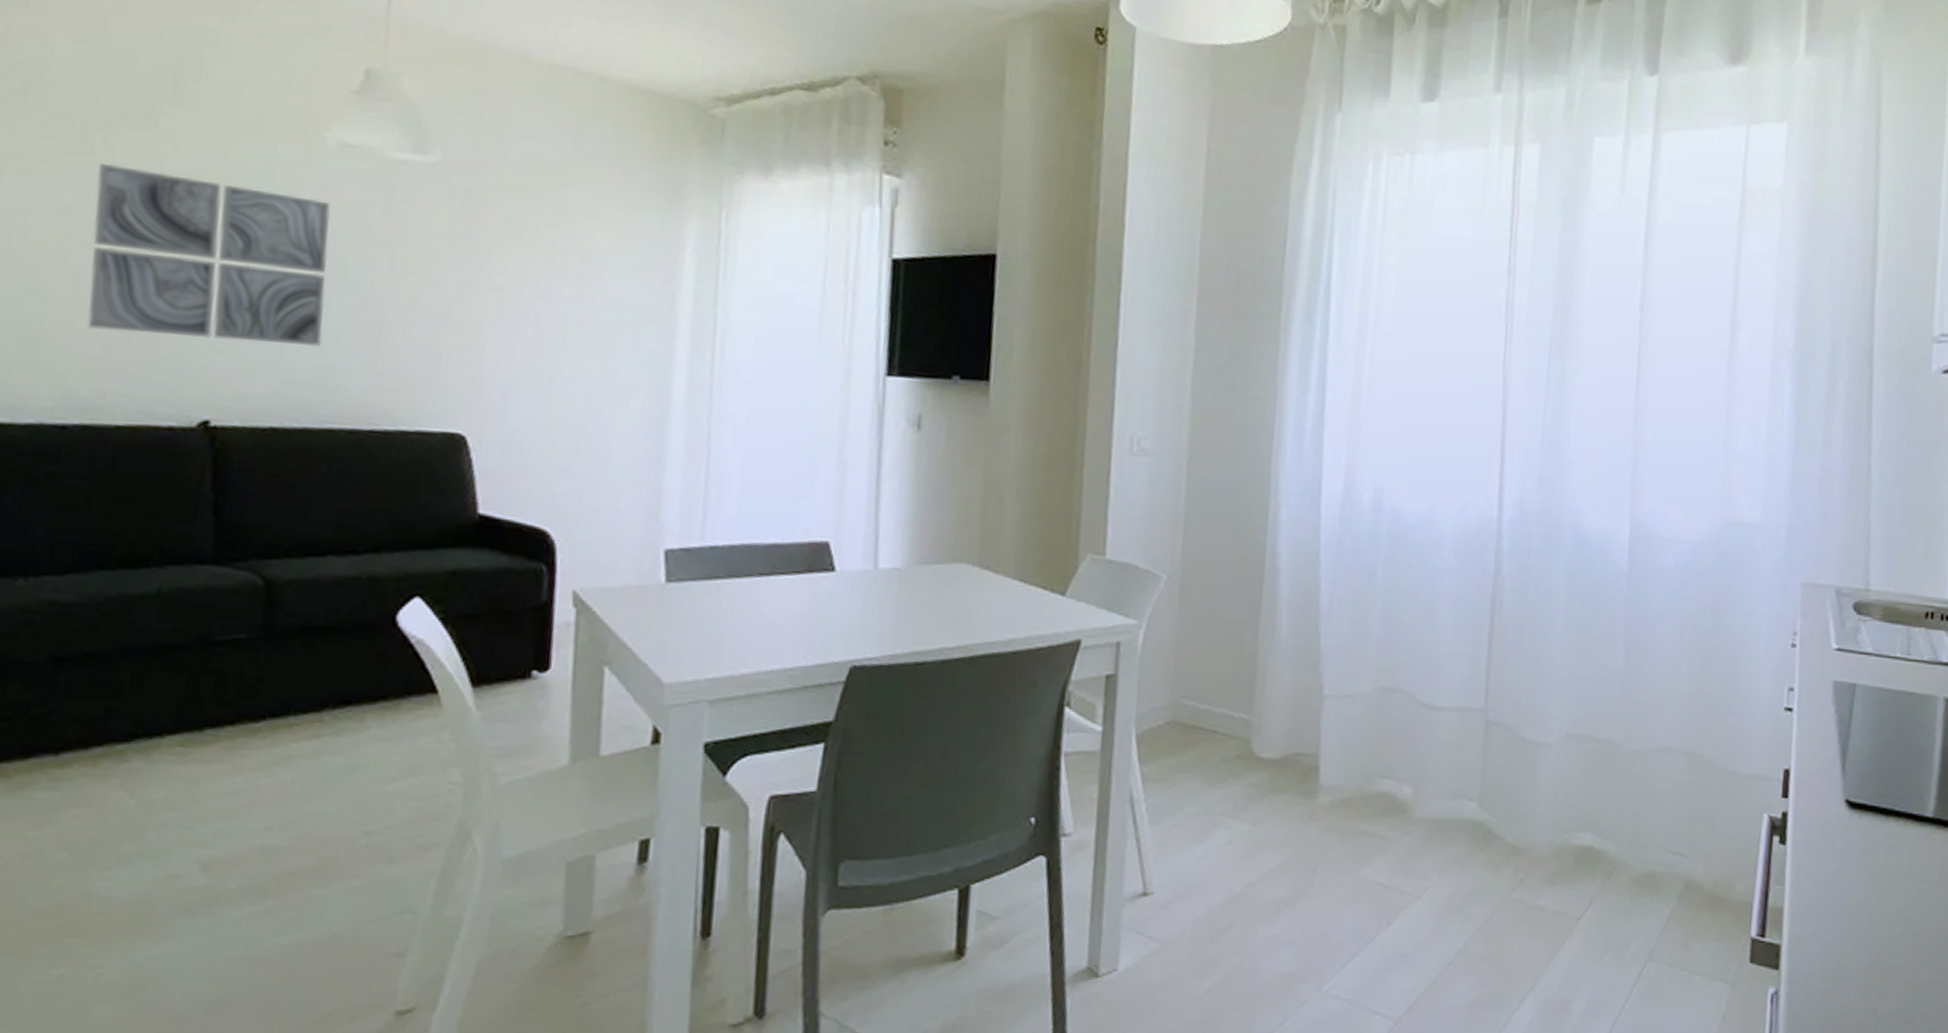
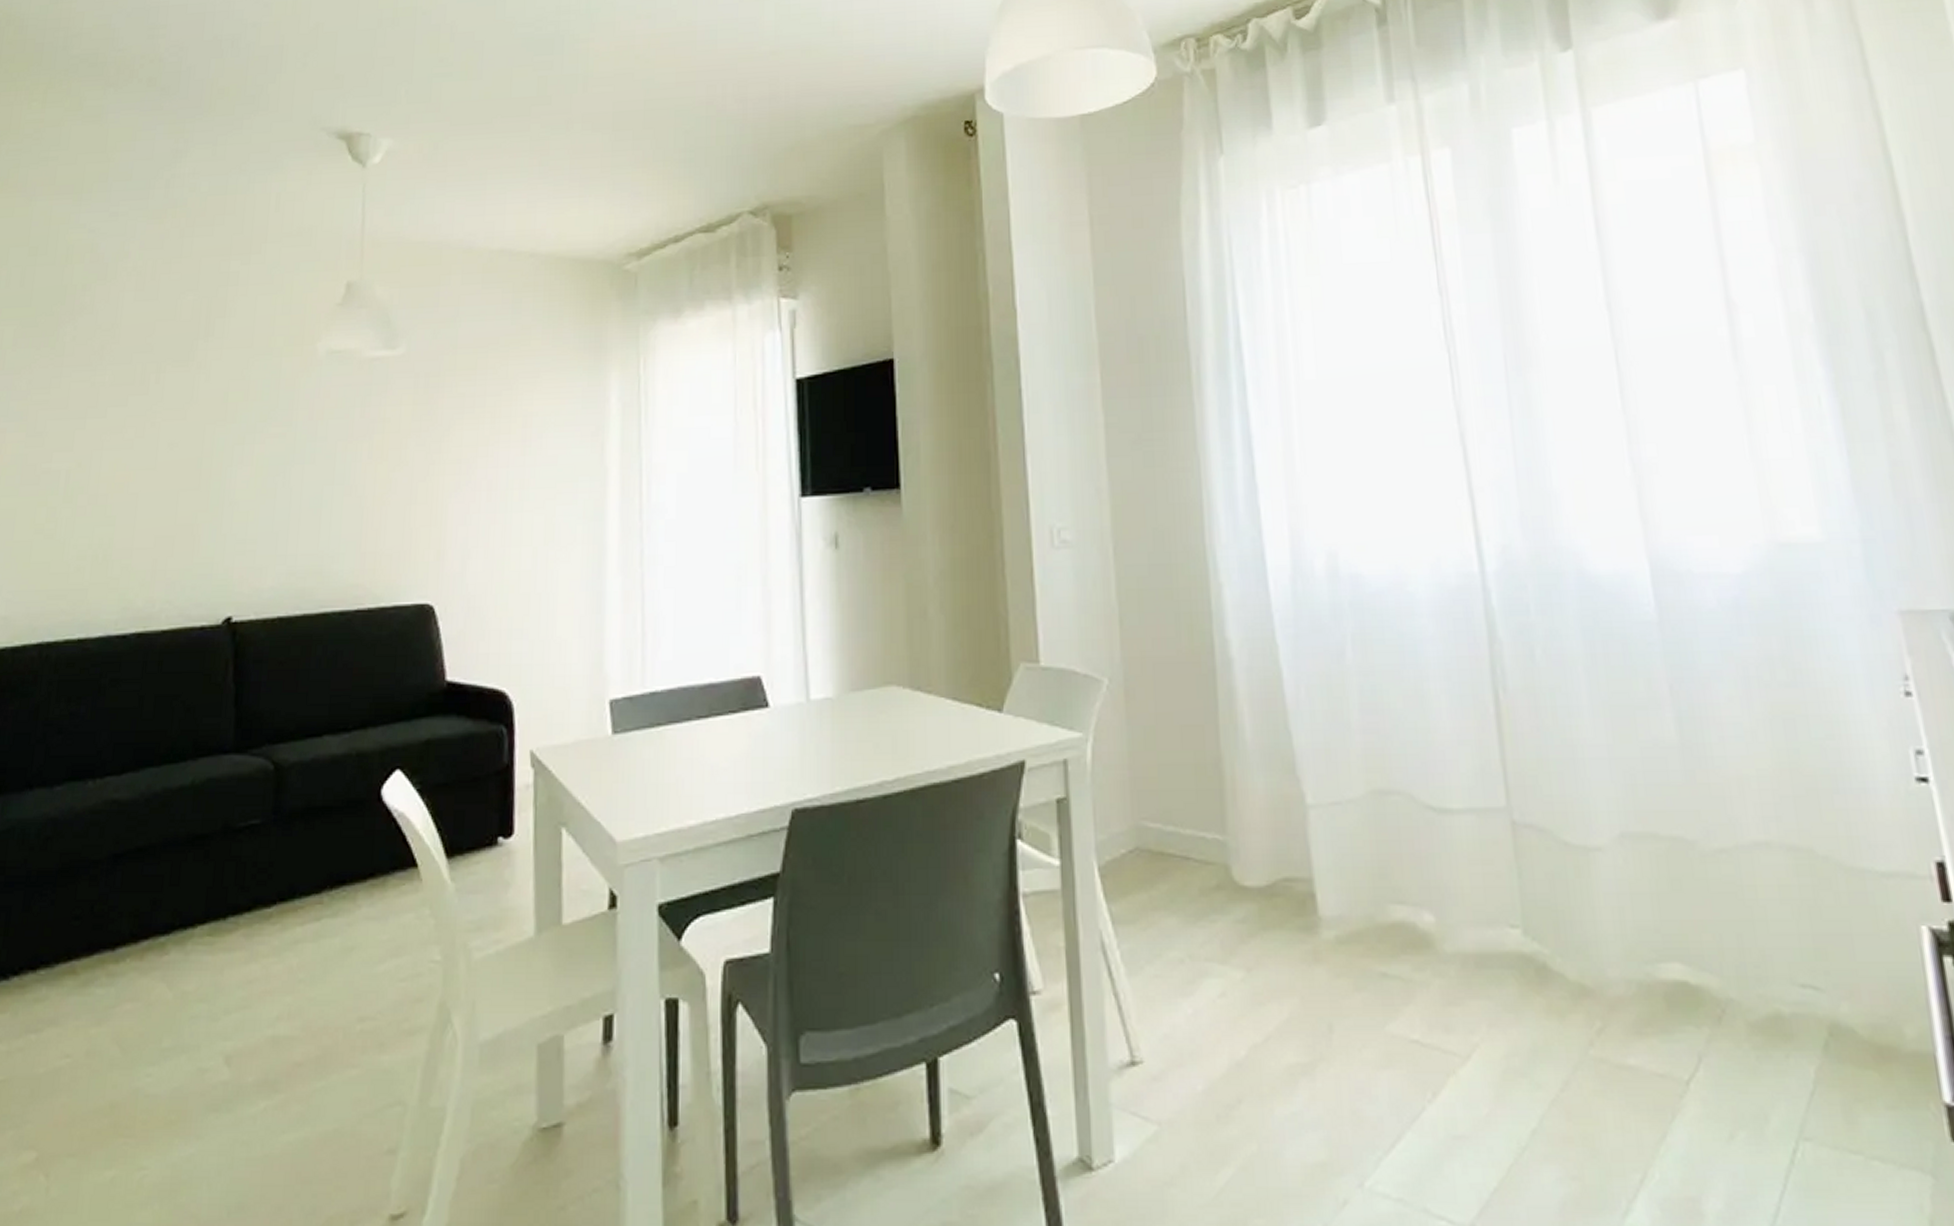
wall art: present [87,163,331,347] -> none [142,399,322,546]

